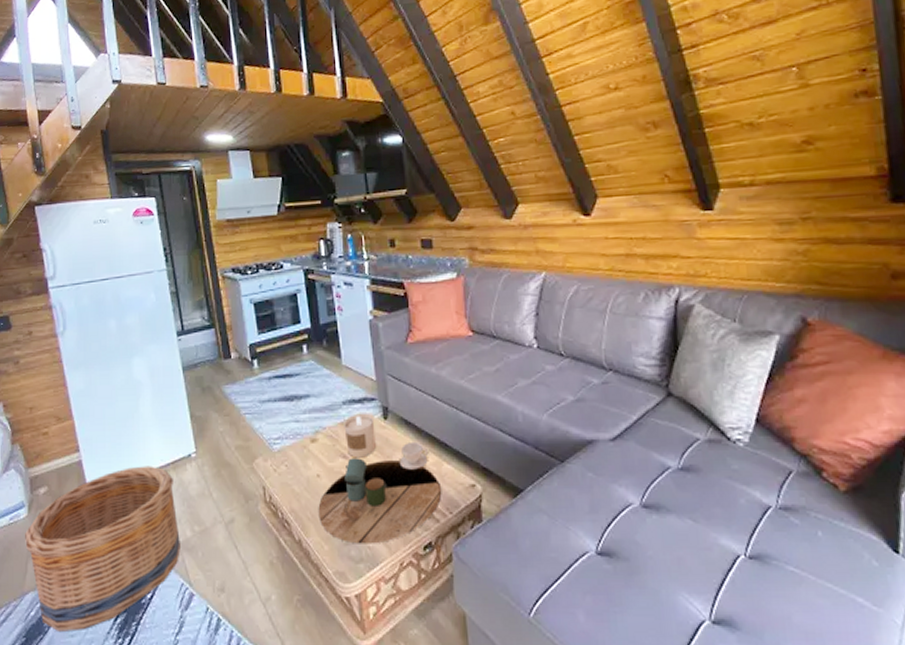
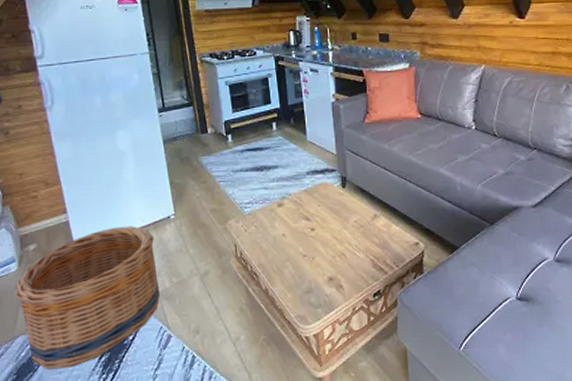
decorative tray: present [318,458,441,544] -> none [283,220,389,292]
candle: present [344,414,376,458] -> none [307,183,335,220]
teacup: present [399,441,428,470] -> none [354,206,379,230]

